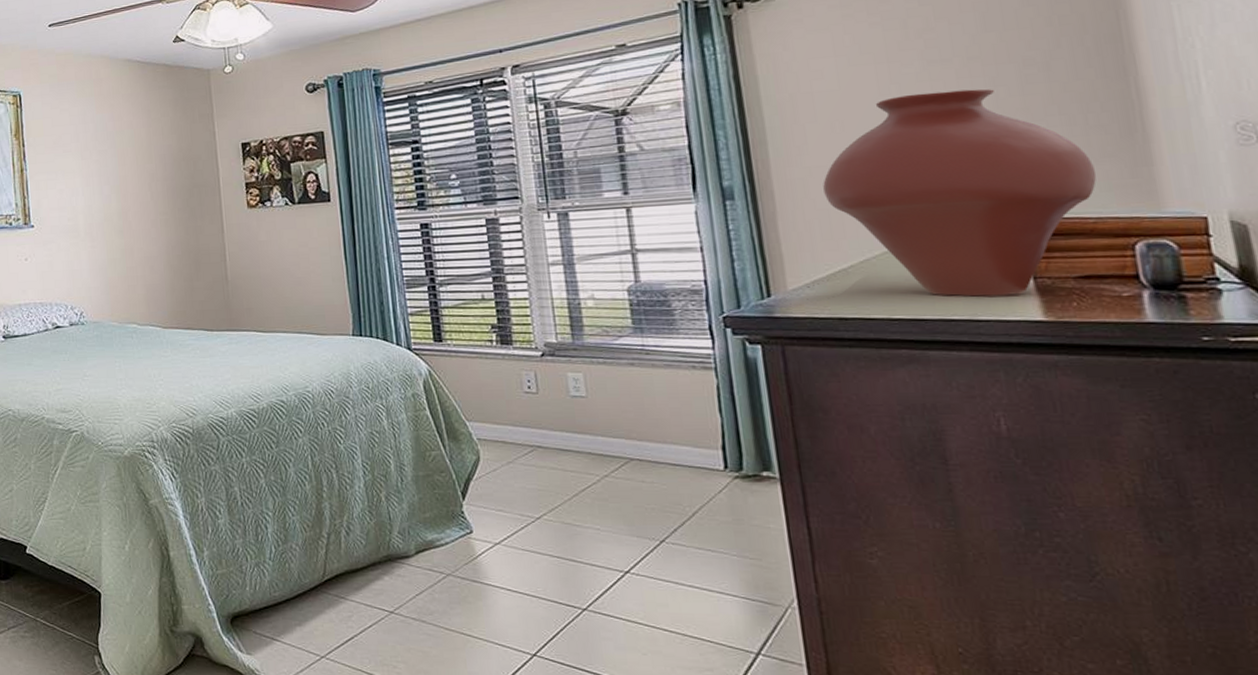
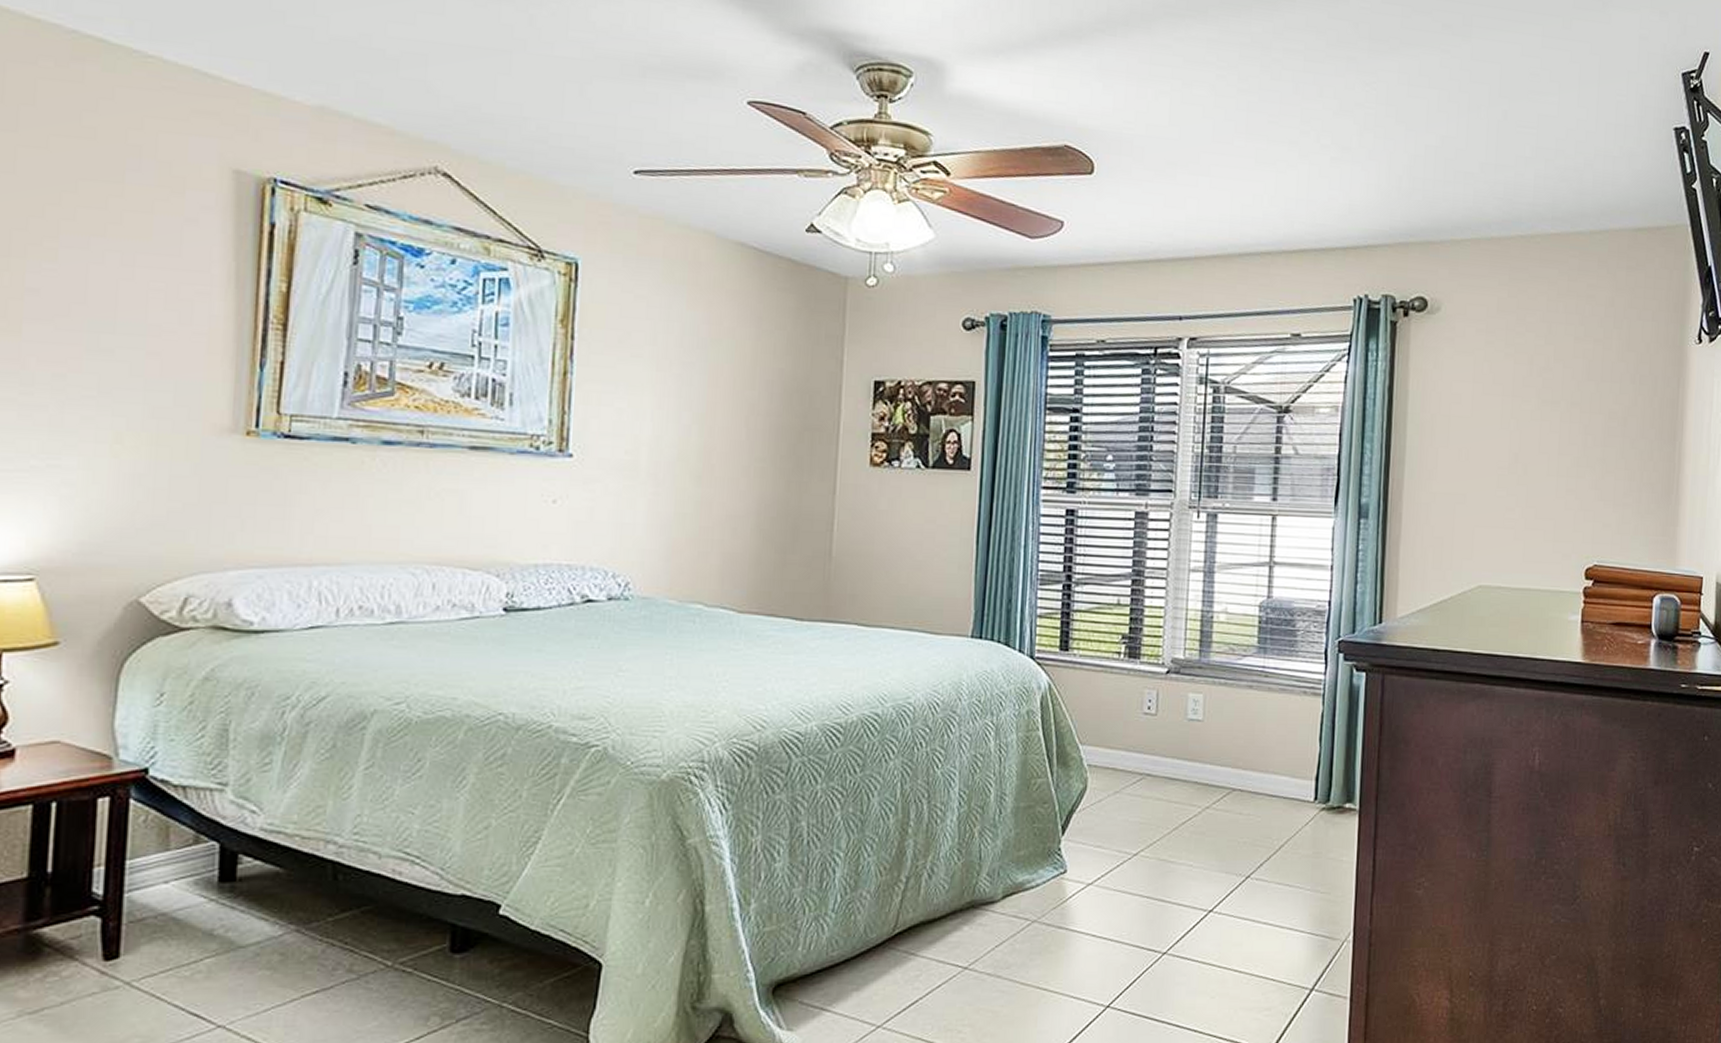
vase: present [823,89,1097,297] -> none [1442,431,1640,637]

